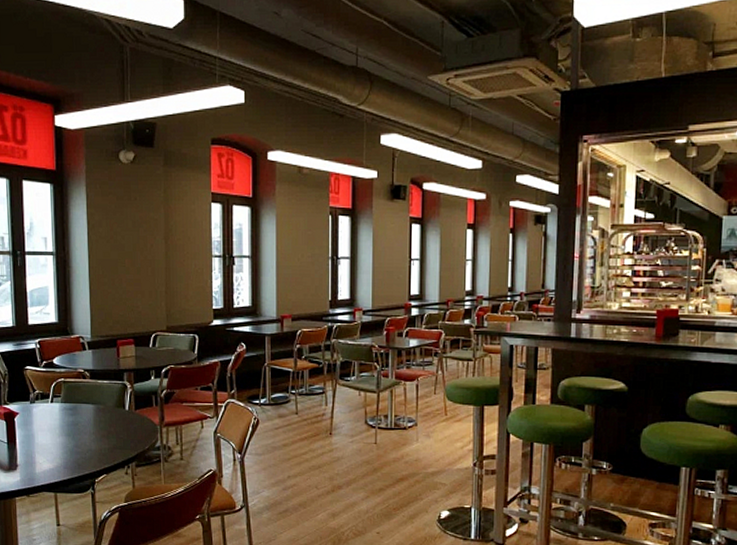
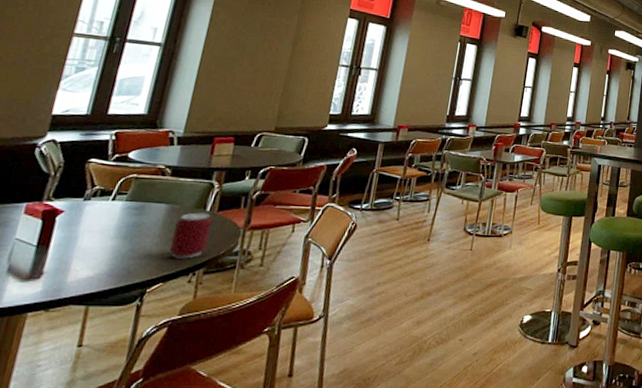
can: none [104,411,133,453] -> present [170,212,212,259]

